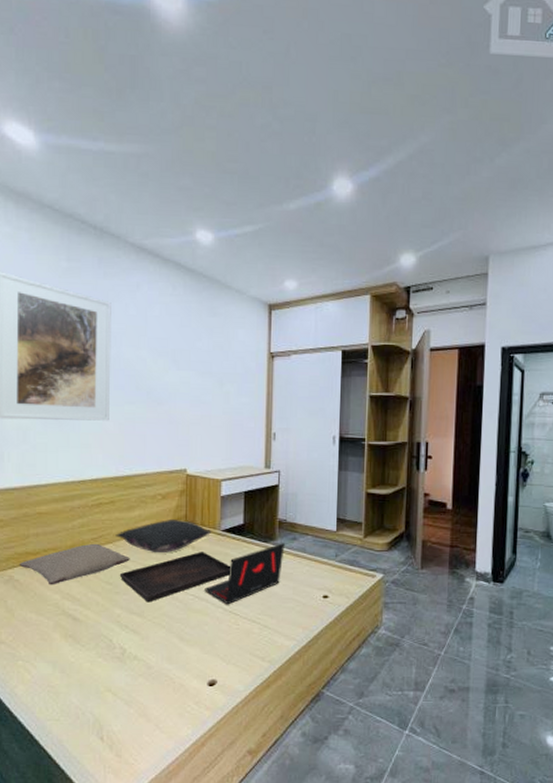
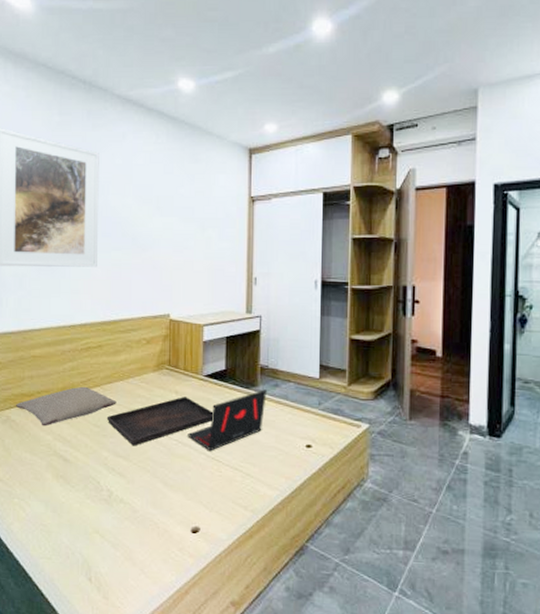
pillow: present [115,518,212,552] -> none [103,363,195,397]

